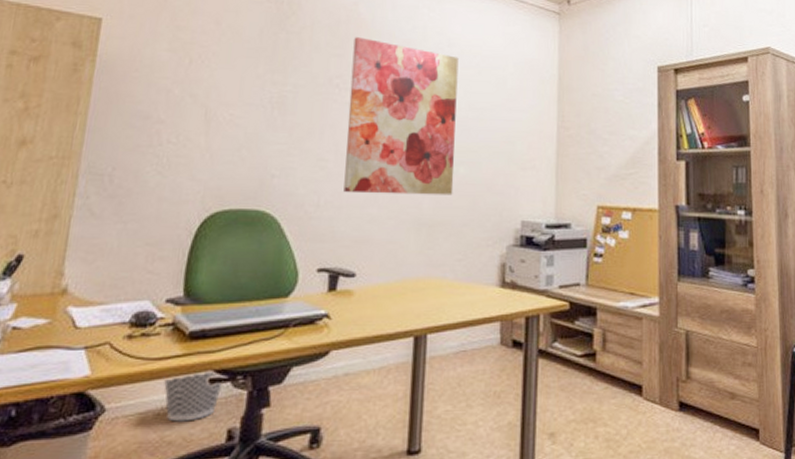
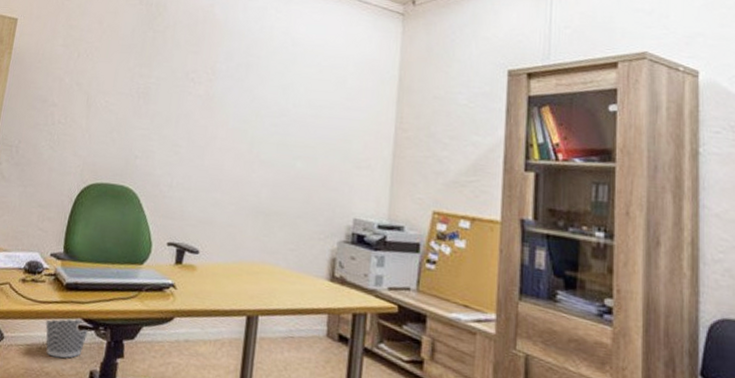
wall art: present [343,37,459,195] -> none [193,36,302,188]

